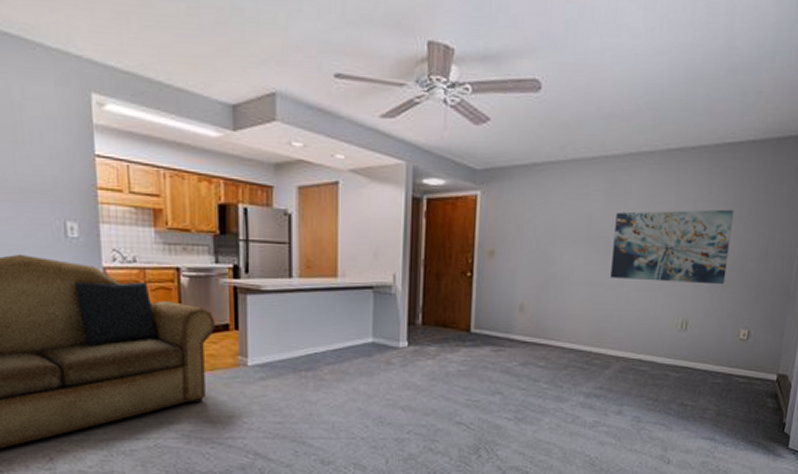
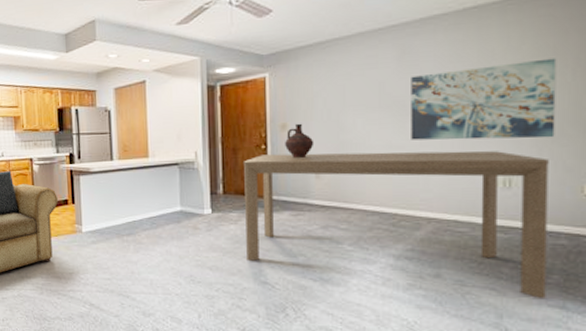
dining table: none [443,283,718,433] -> present [243,151,549,300]
ceramic jug: none [492,251,521,289] -> present [285,123,314,158]

